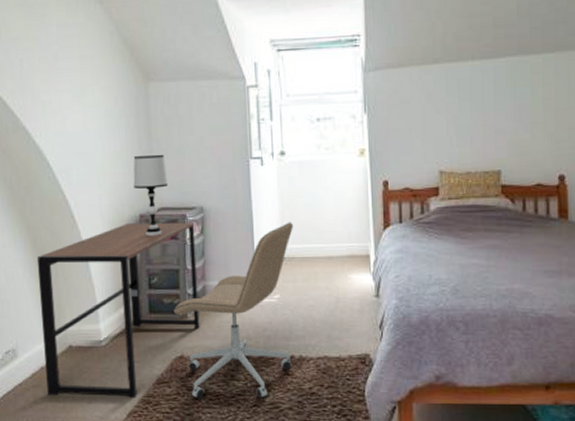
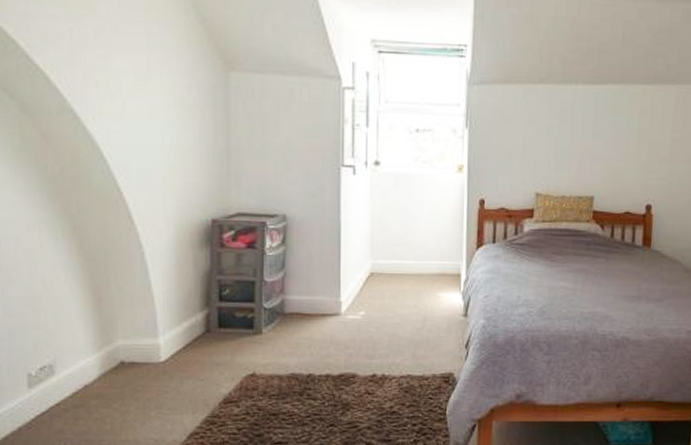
desk: present [36,222,200,399] -> none [83,228,276,419]
table lamp: present [133,154,168,236] -> none [206,153,246,244]
office chair: present [173,222,293,399] -> none [246,236,383,419]

